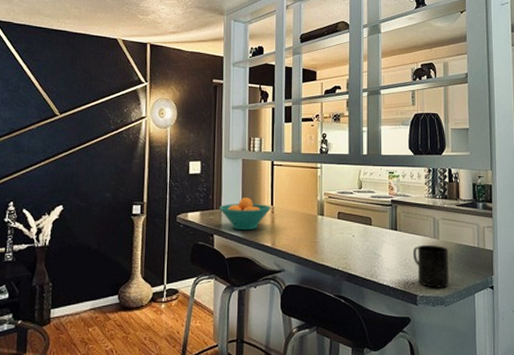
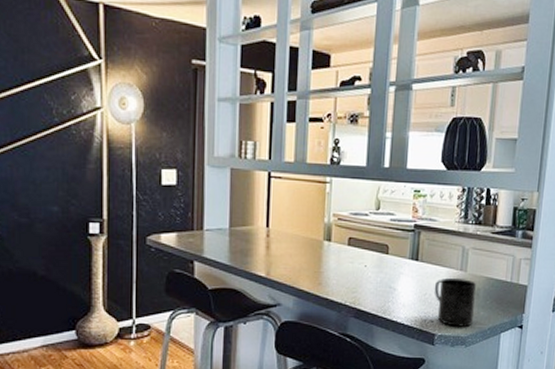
fruit bowl: present [219,198,271,231] -> none [201,217,266,257]

